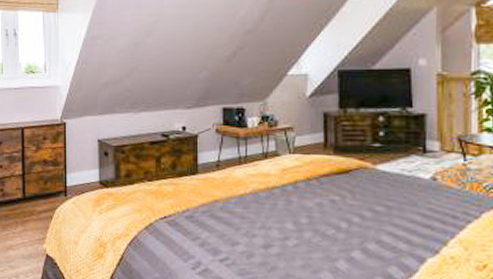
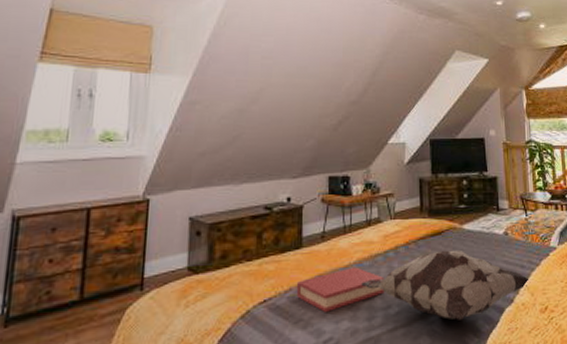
hardback book: none [193,196,282,234] -> present [296,267,385,312]
decorative pillow: none [257,190,465,263] -> present [361,250,531,320]

